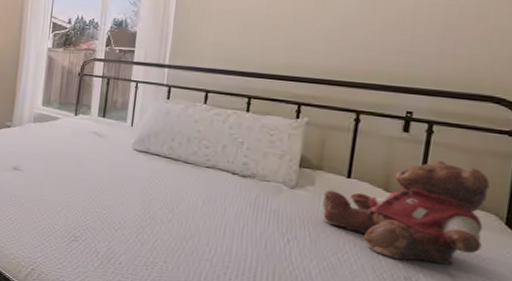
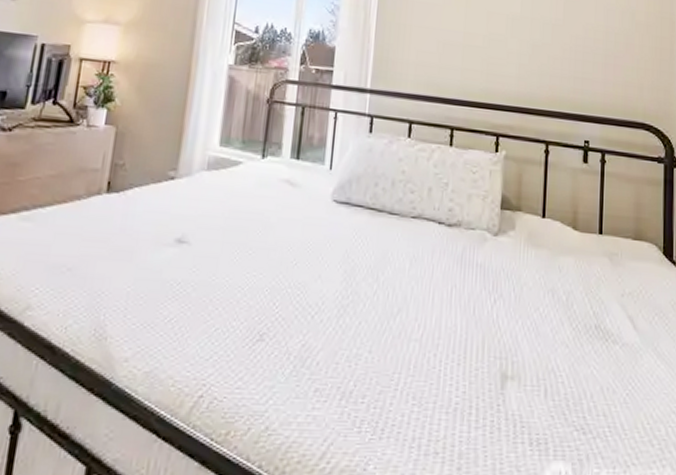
teddy bear: present [322,160,491,265] -> none [523,192,650,307]

